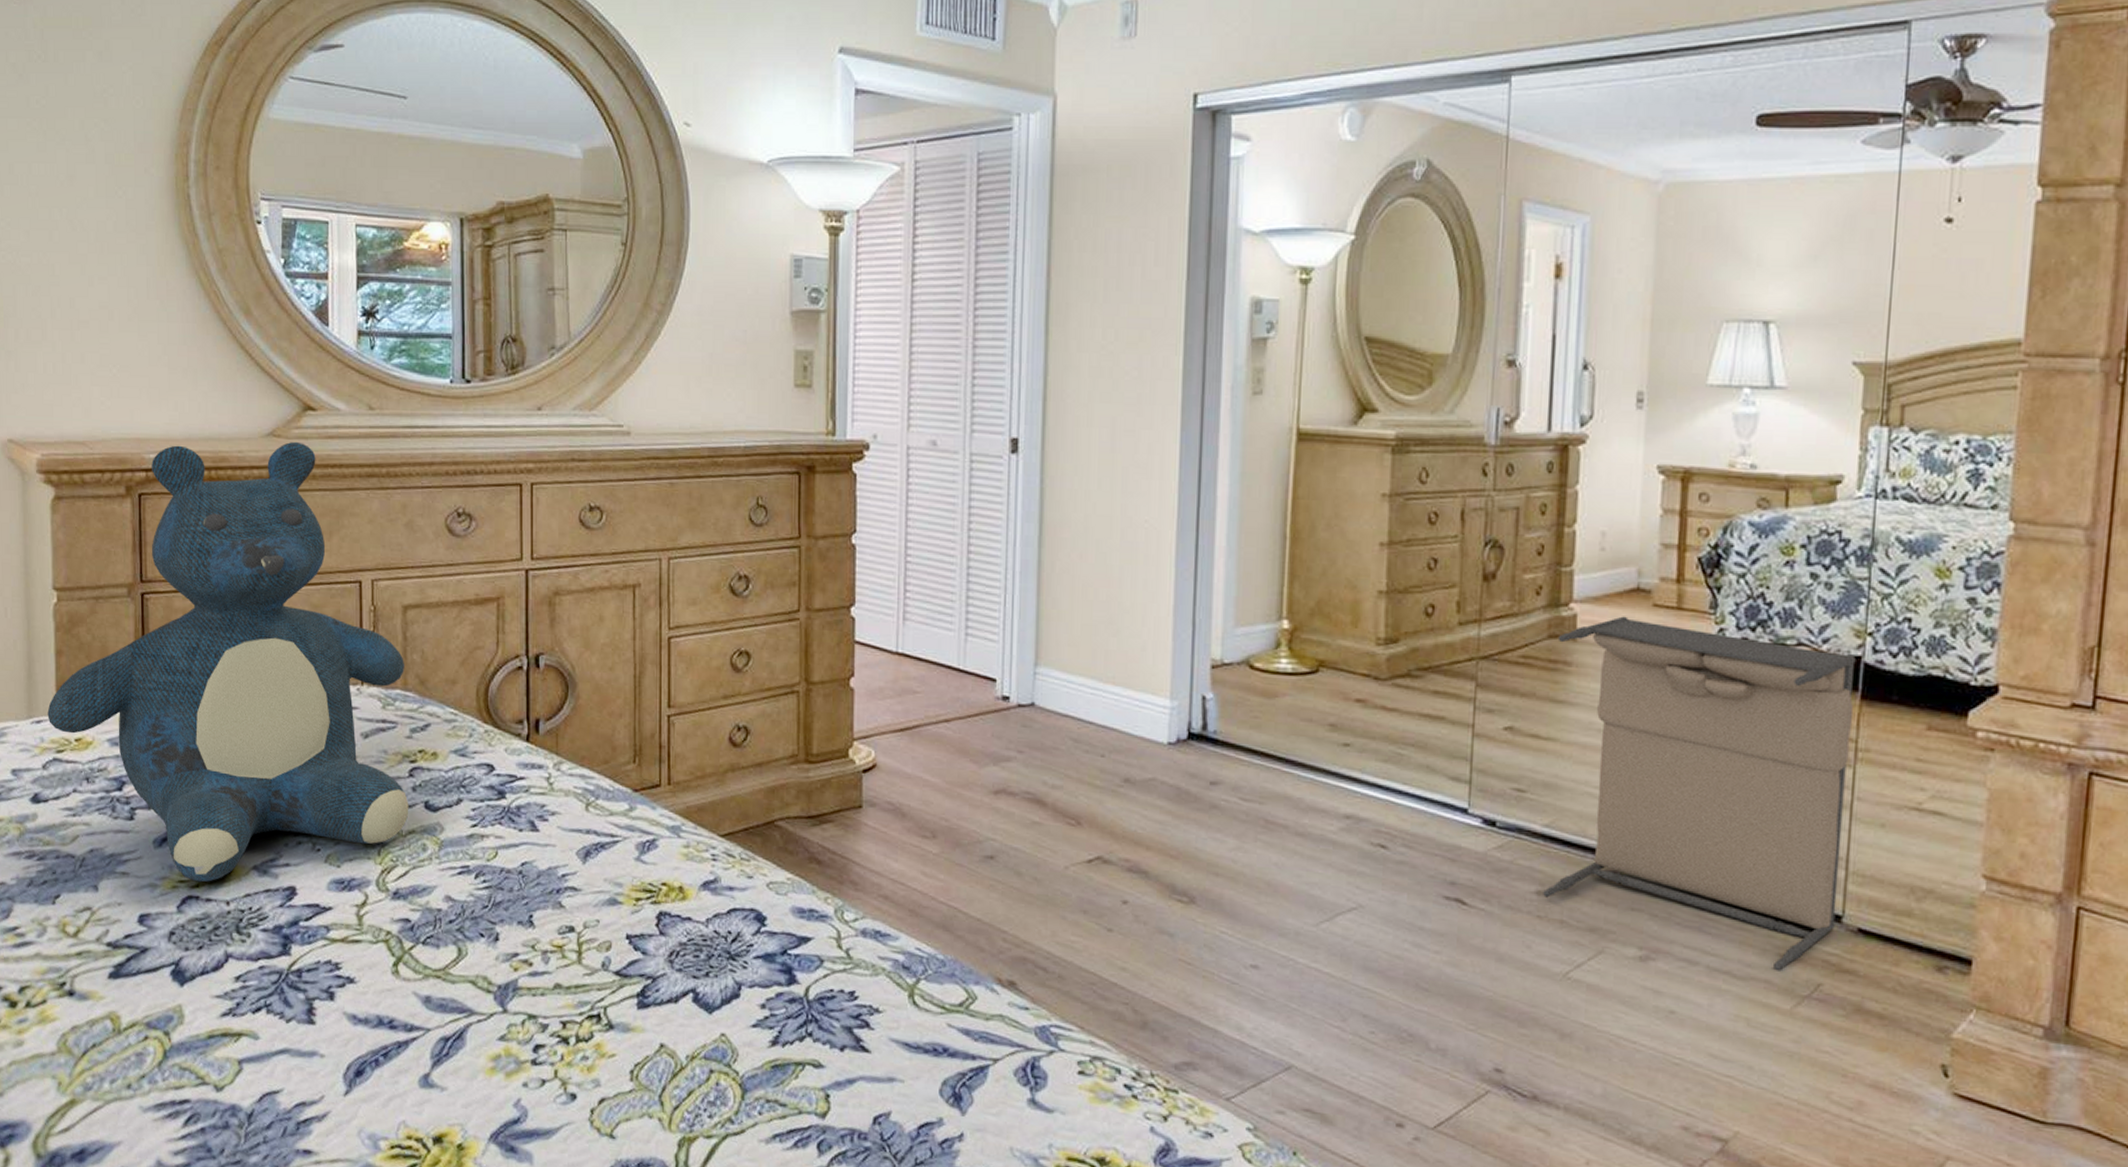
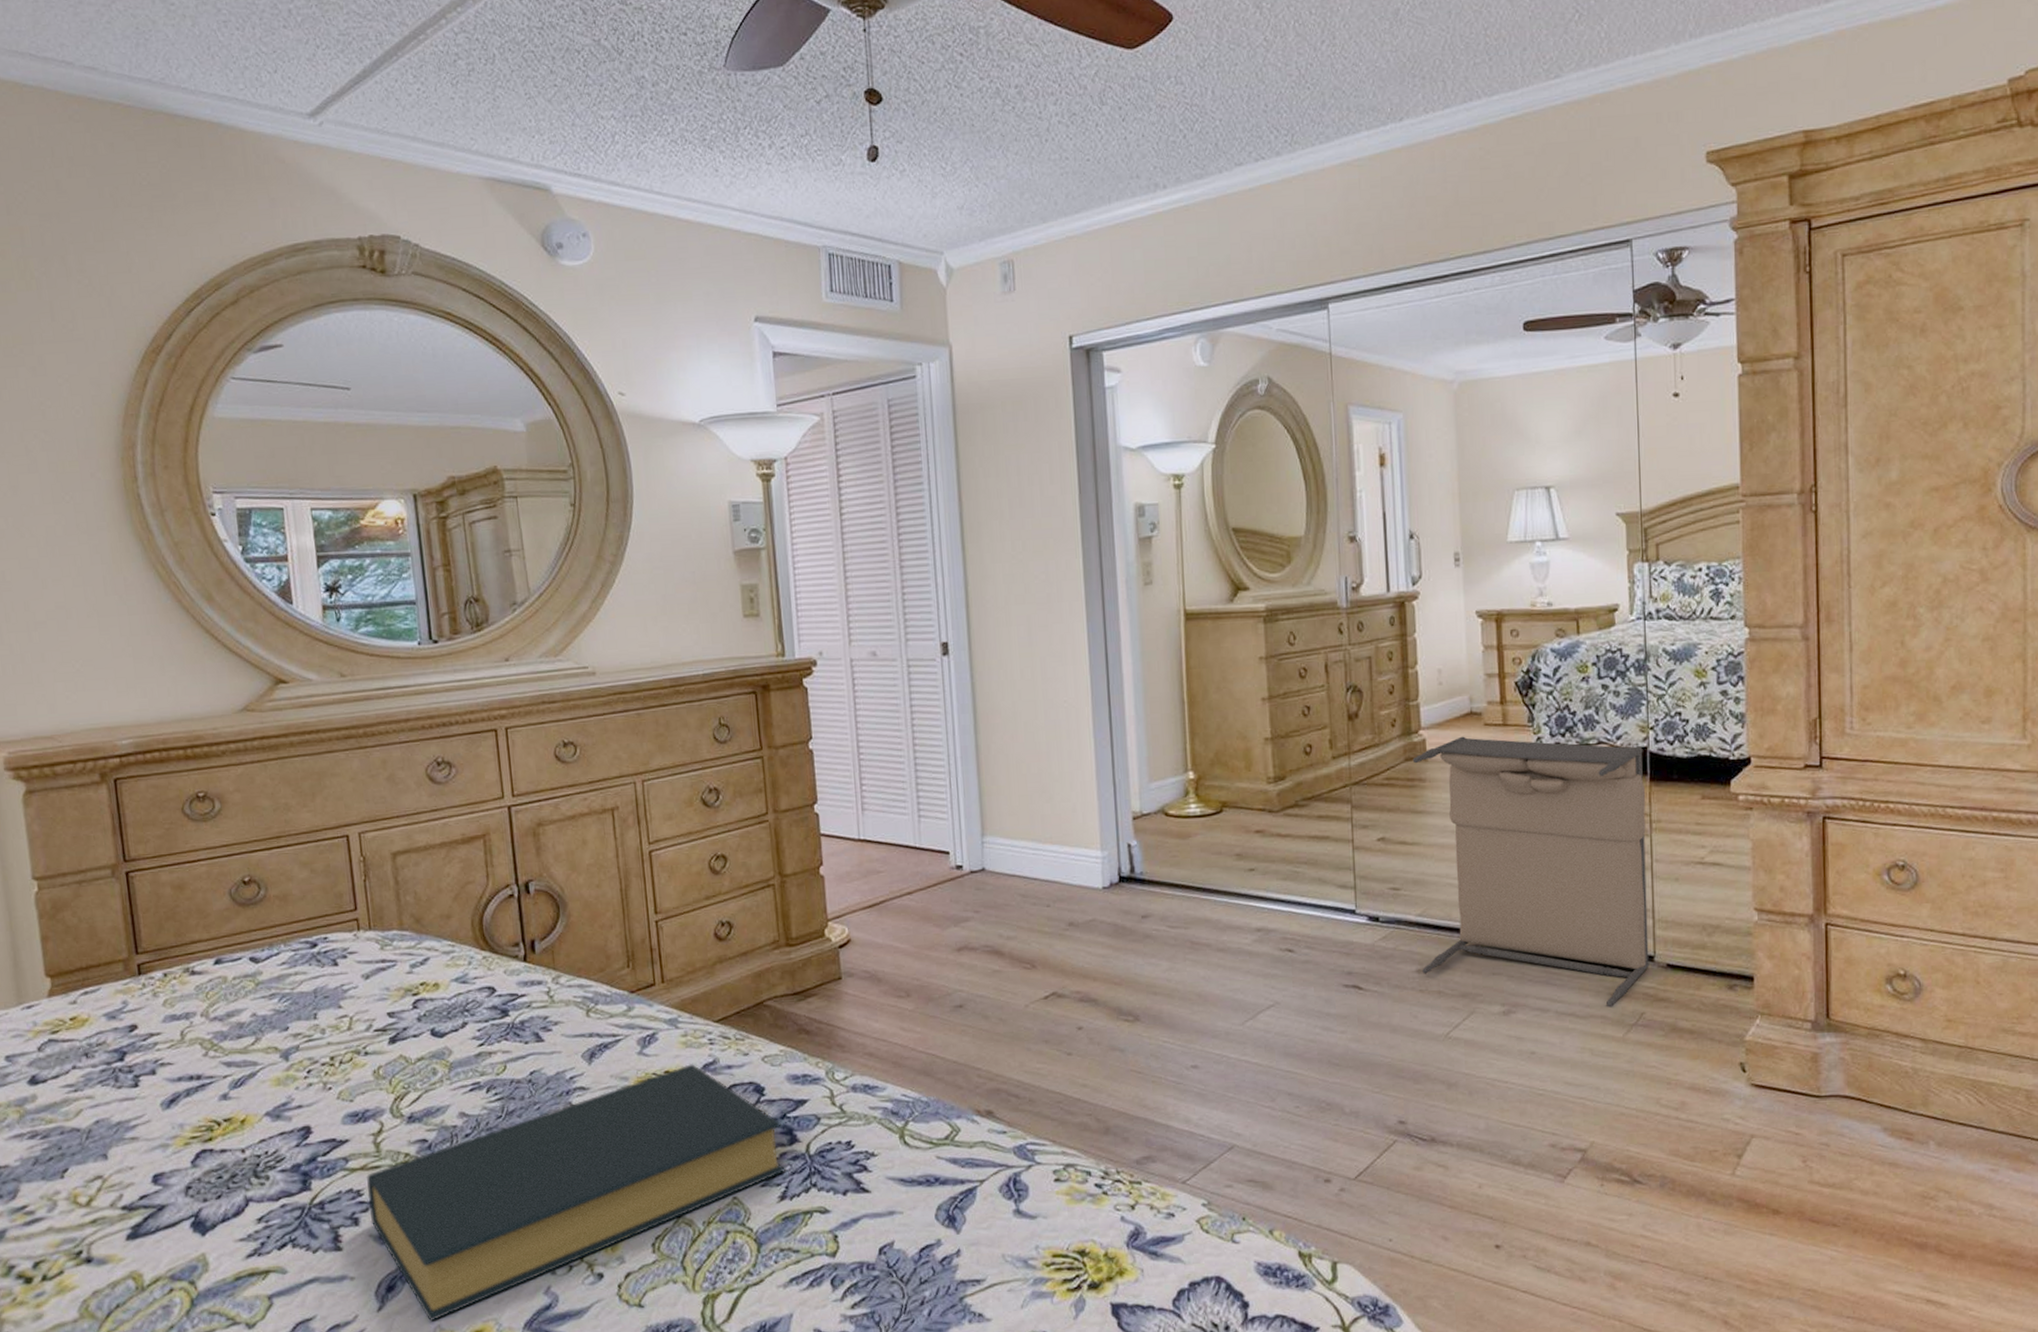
teddy bear: present [47,442,409,882] -> none [38,714,416,1136]
hardback book: none [345,878,782,1116] -> present [367,1063,787,1322]

